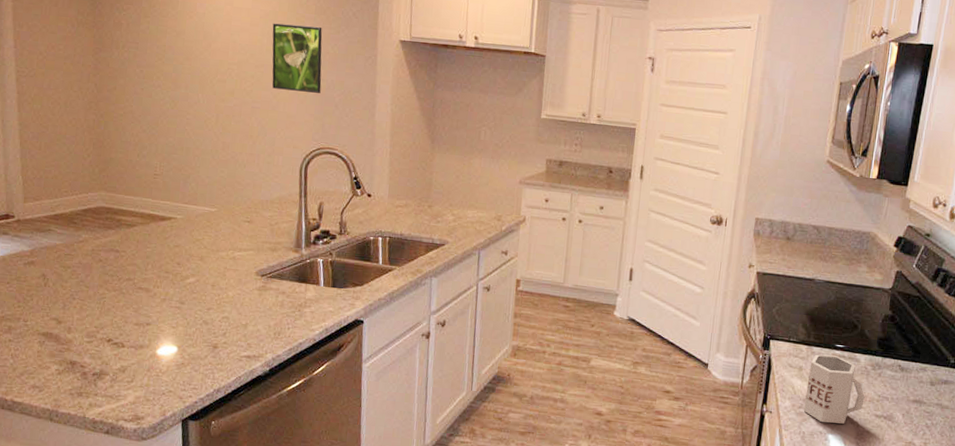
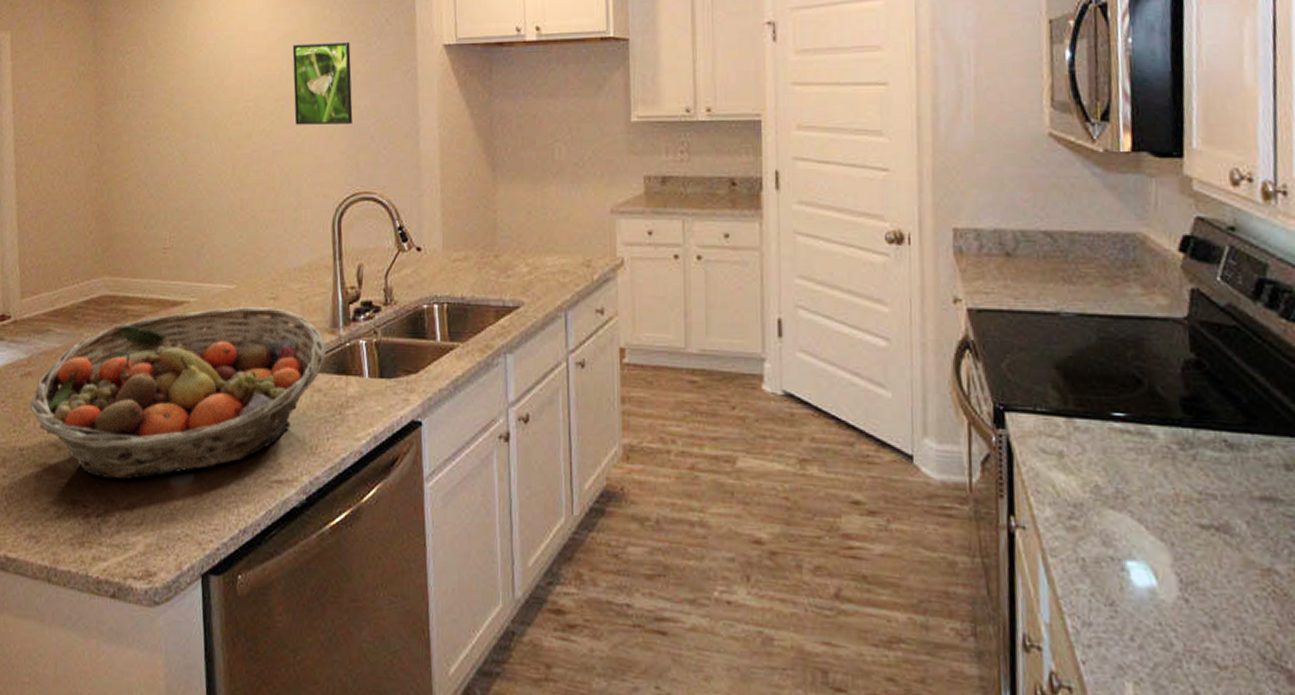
fruit basket: none [33,225,290,349] -> present [30,307,326,479]
mug: present [803,354,865,424] -> none [1075,430,1176,543]

